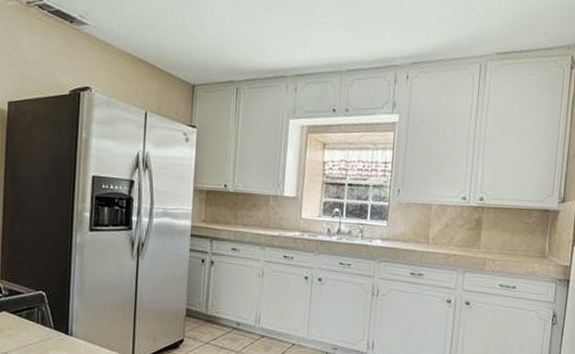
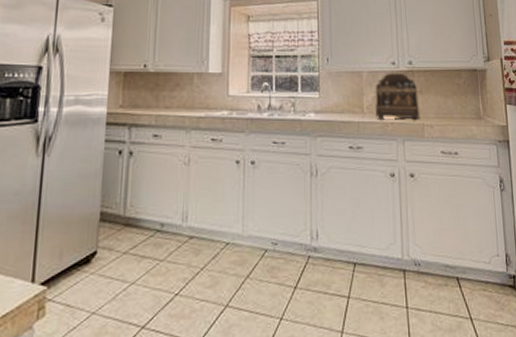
spice rack: none [440,207,490,254] -> present [375,72,423,120]

